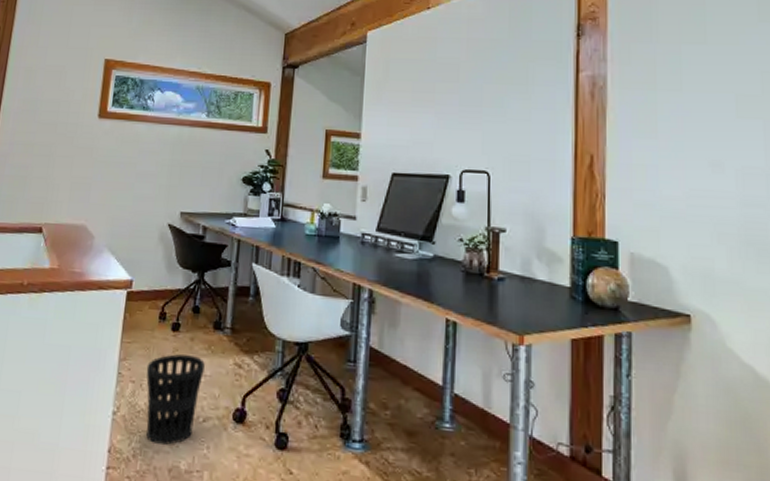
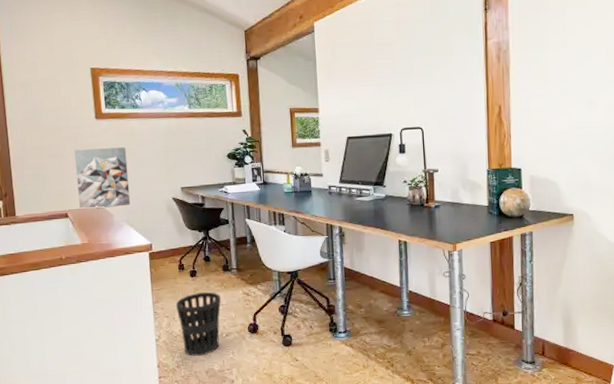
wall art: none [58,151,126,227] -> present [74,147,131,209]

